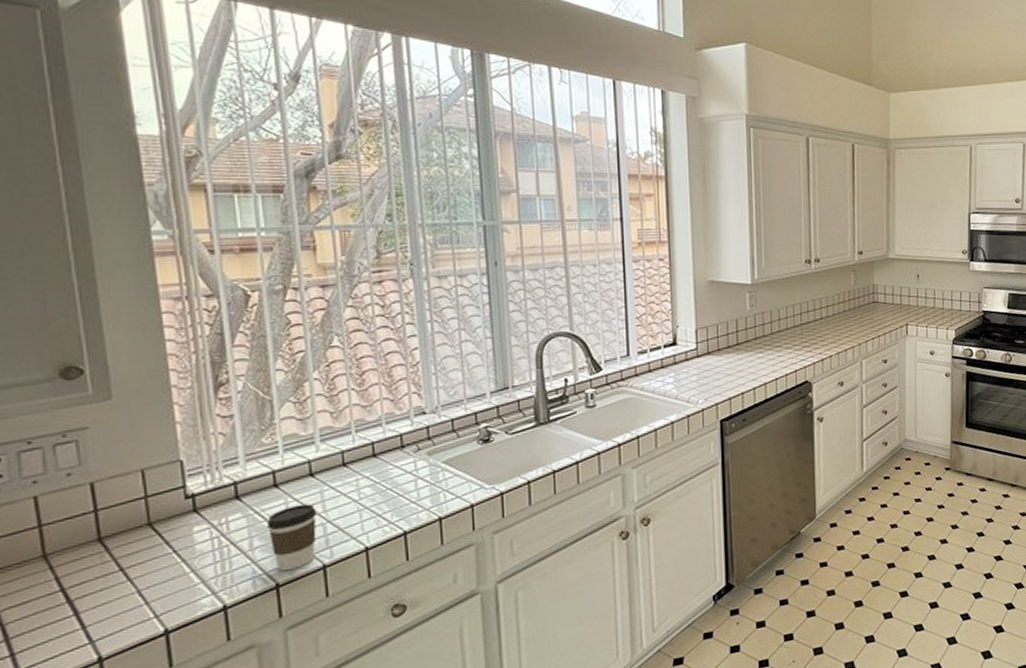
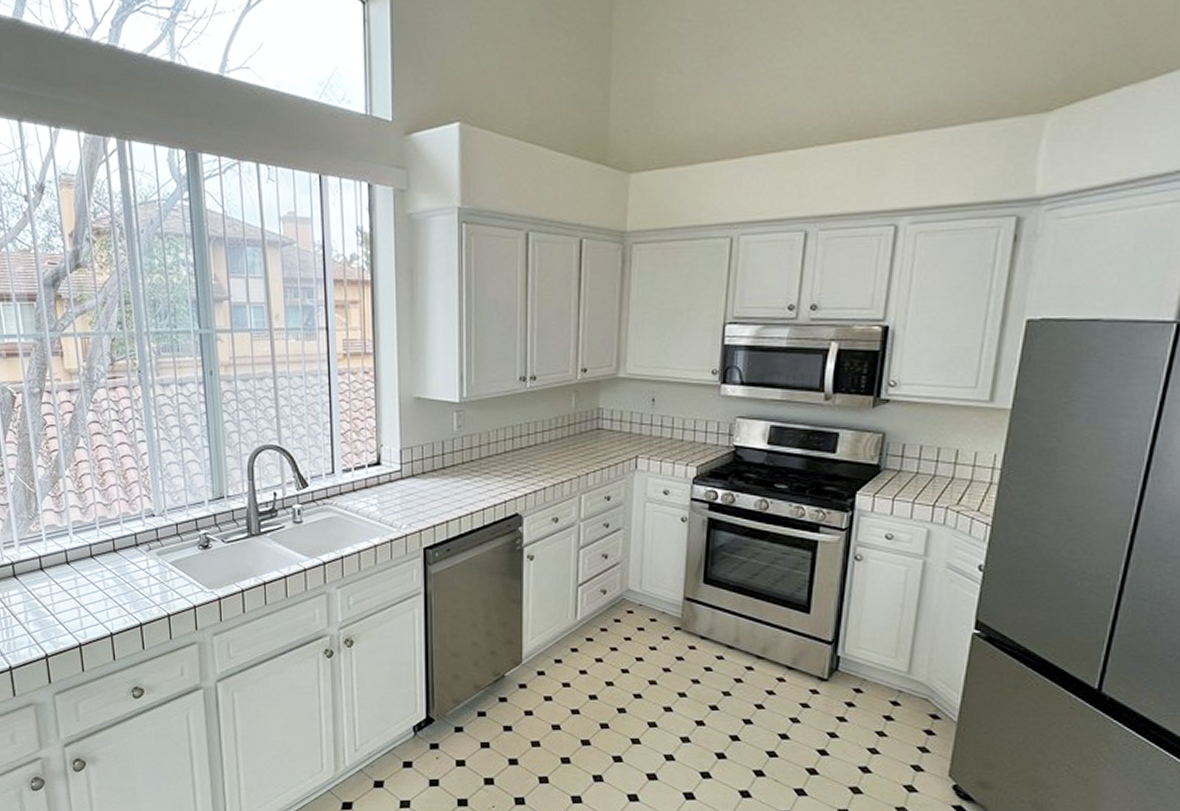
coffee cup: present [267,504,317,572] -> none [37,588,74,645]

